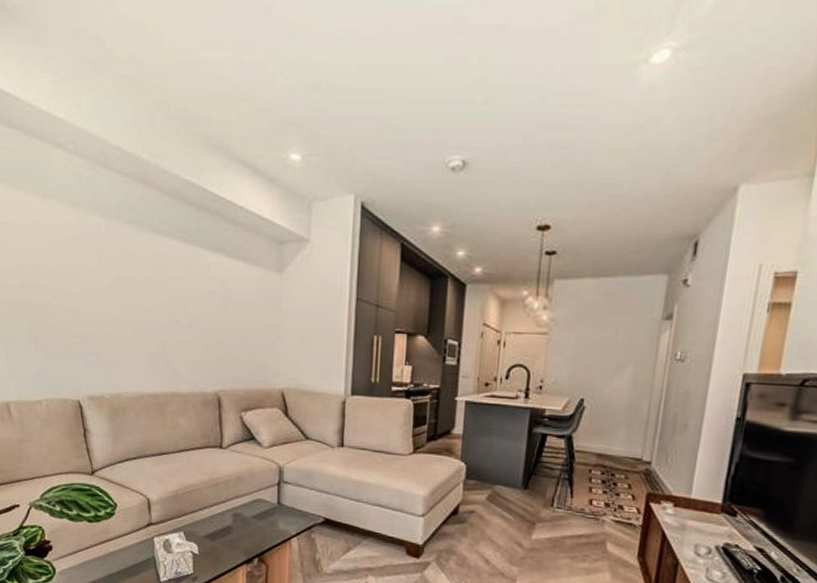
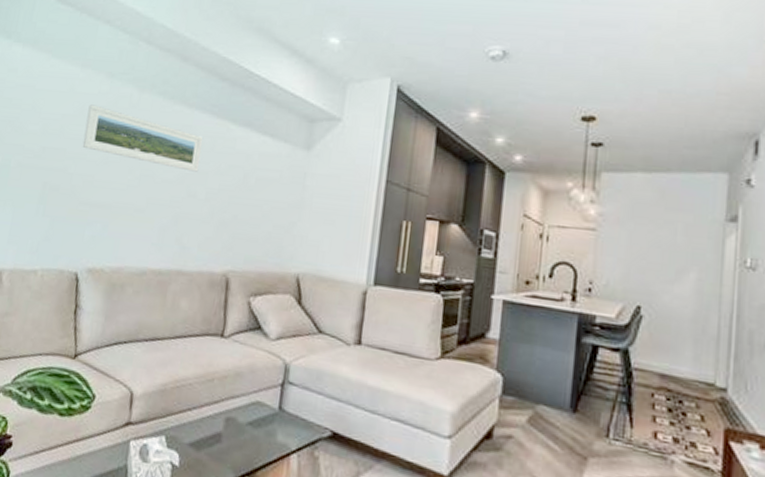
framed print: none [58,237,178,300] -> present [82,104,203,172]

